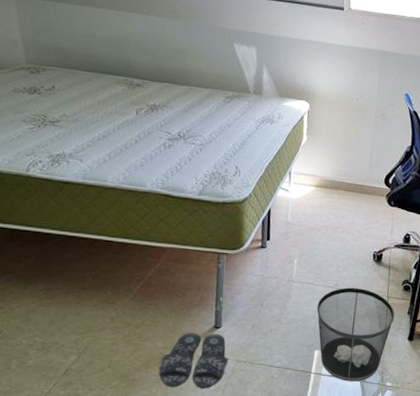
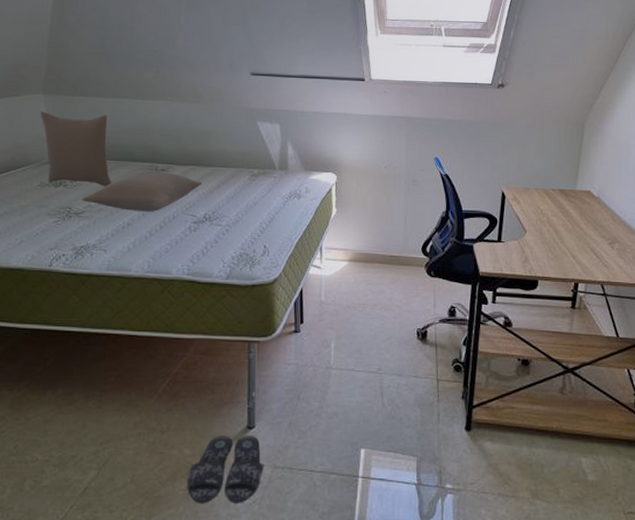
pillow: none [11,14,87,98] -> present [40,111,112,187]
pillow: none [56,85,178,126] -> present [81,171,203,211]
waste bin: present [316,287,395,382] -> none [359,372,448,485]

